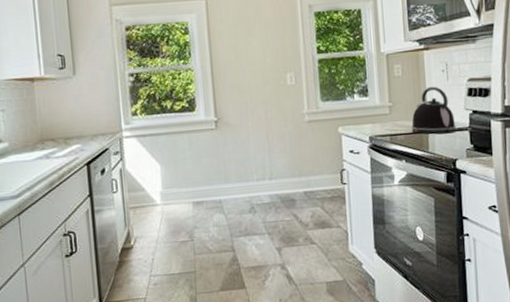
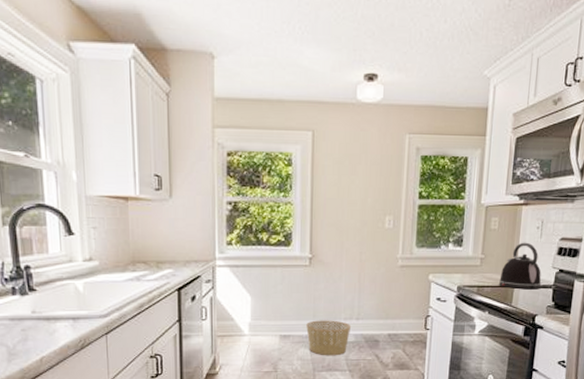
basket: none [219,182,265,220] -> present [306,320,350,356]

